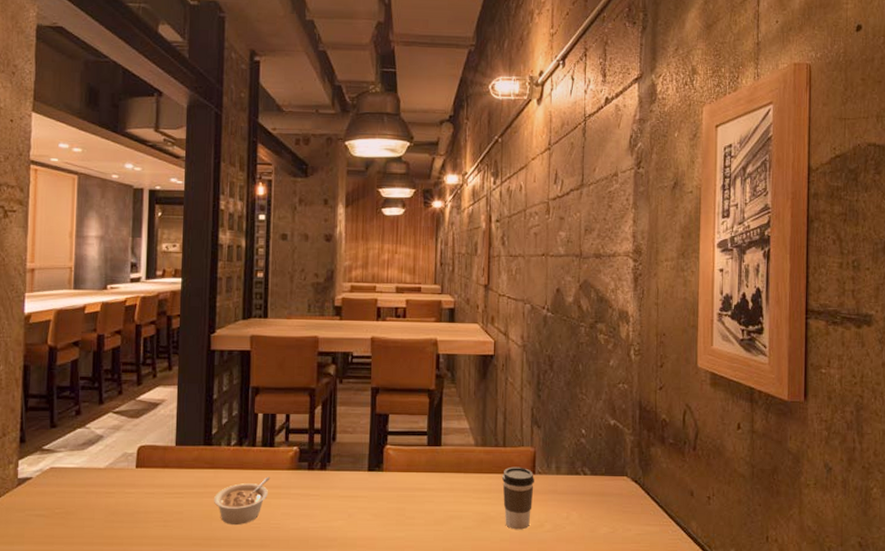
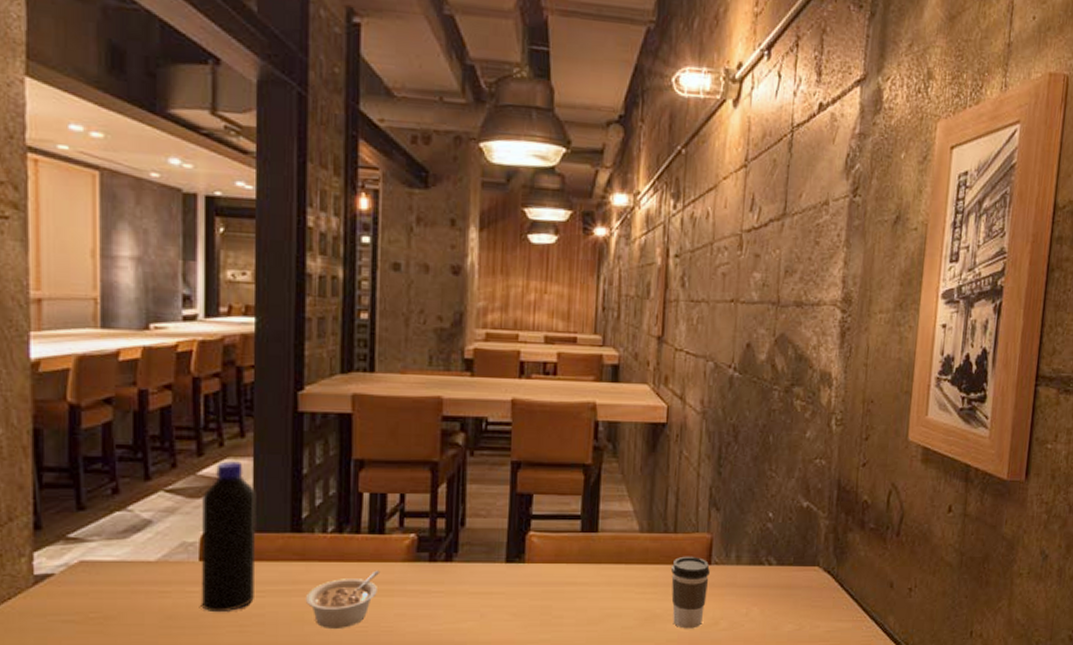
bottle: none [136,389,179,510] -> present [201,461,257,613]

